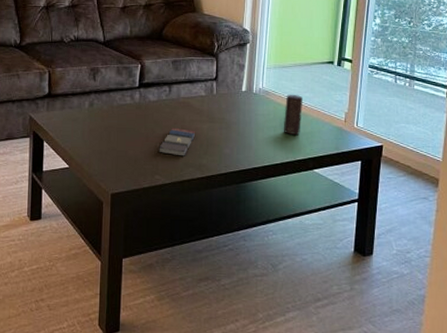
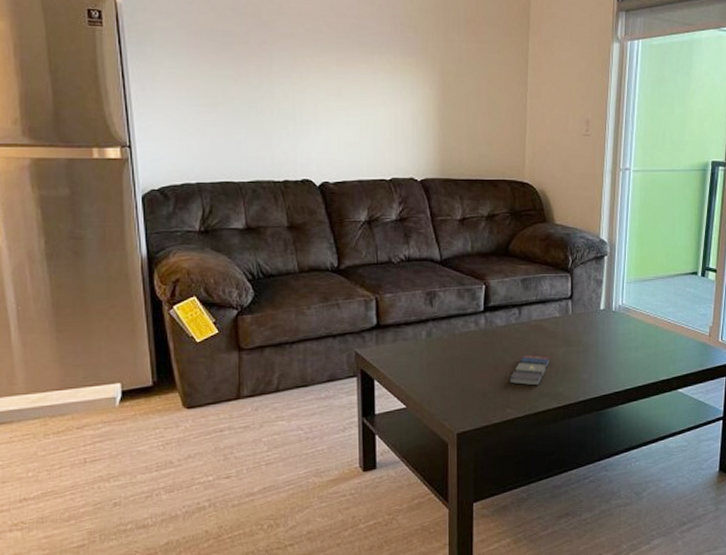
candle: present [283,95,303,135] -> none [645,310,665,354]

